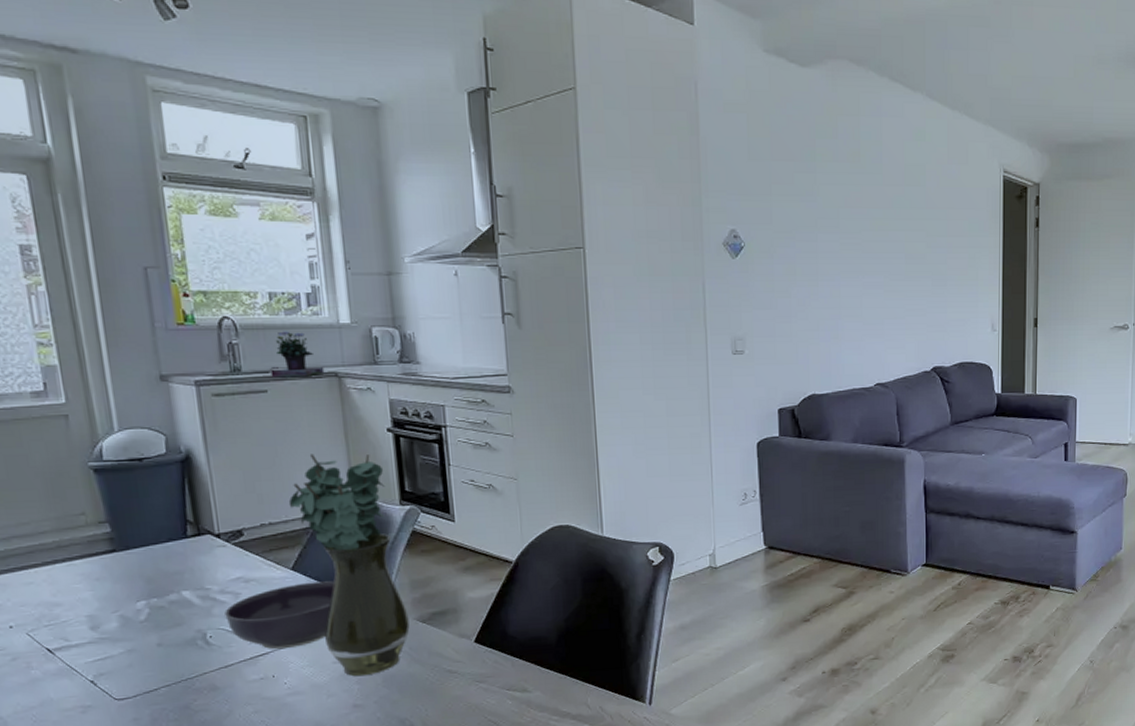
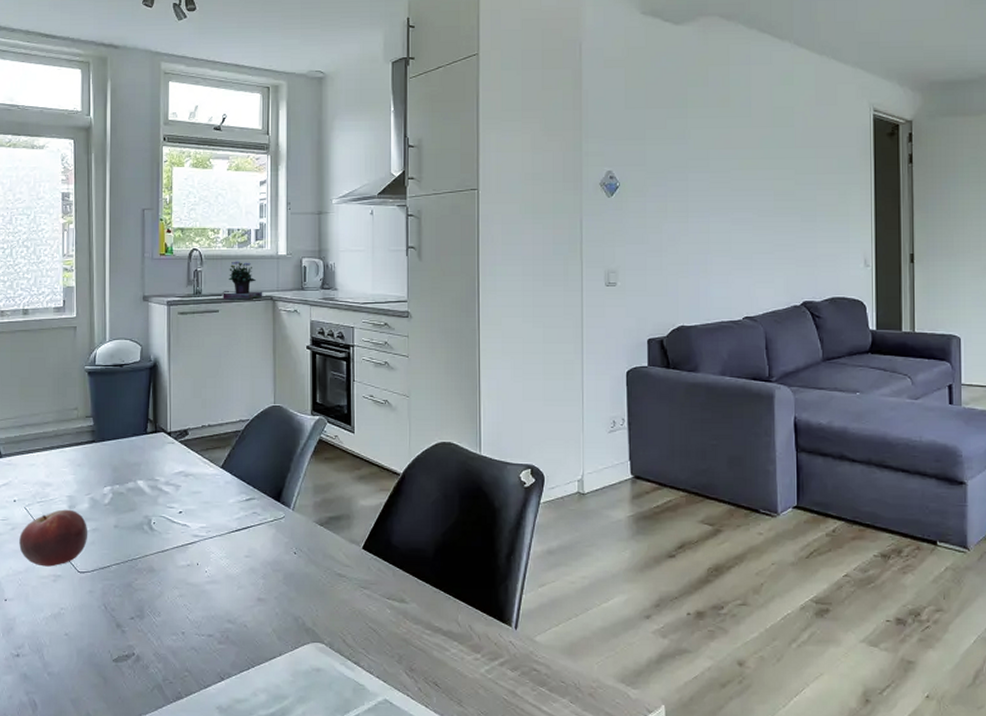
fruit: none [25,630,123,698] -> present [19,509,88,567]
bowl: present [225,581,335,650] -> none [167,480,254,540]
vase: present [288,454,410,677] -> none [225,366,310,572]

